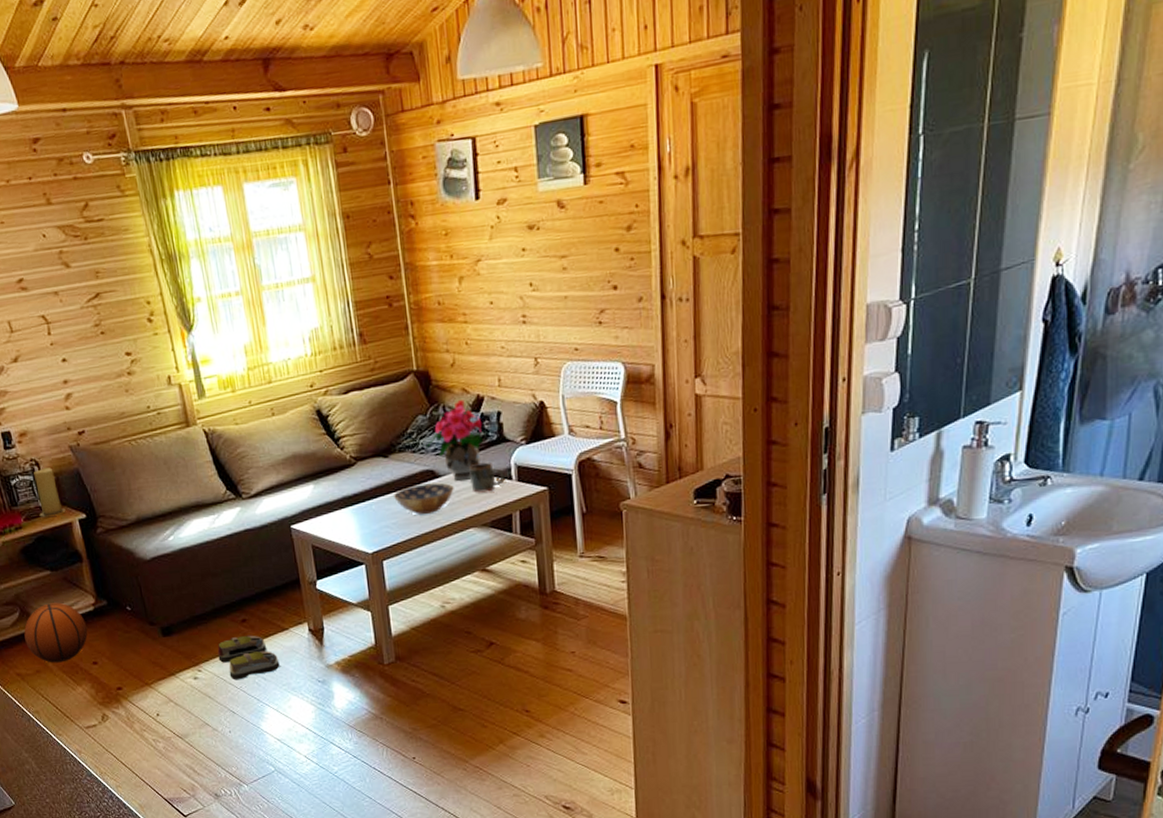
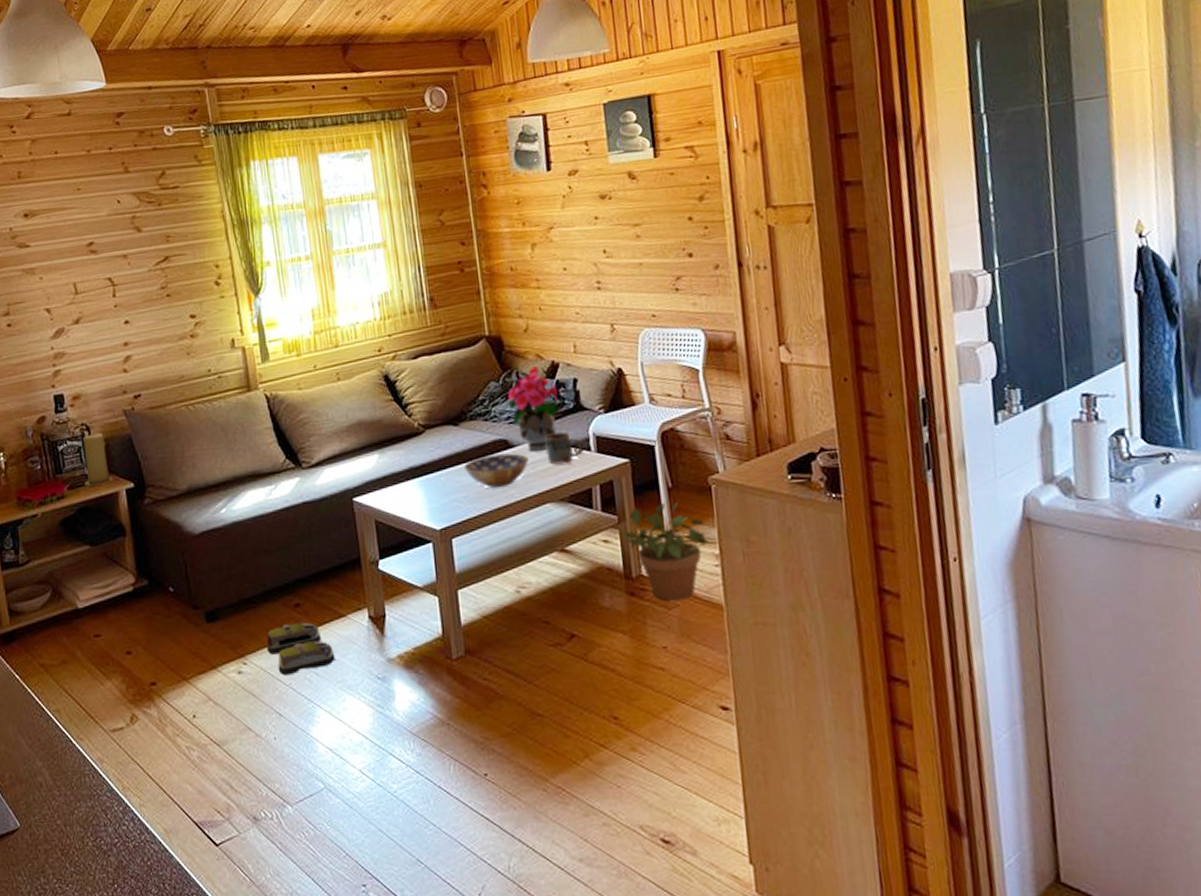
basketball: present [24,602,88,663] -> none [53,581,124,652]
potted plant: none [540,526,621,613] -> present [624,502,714,601]

